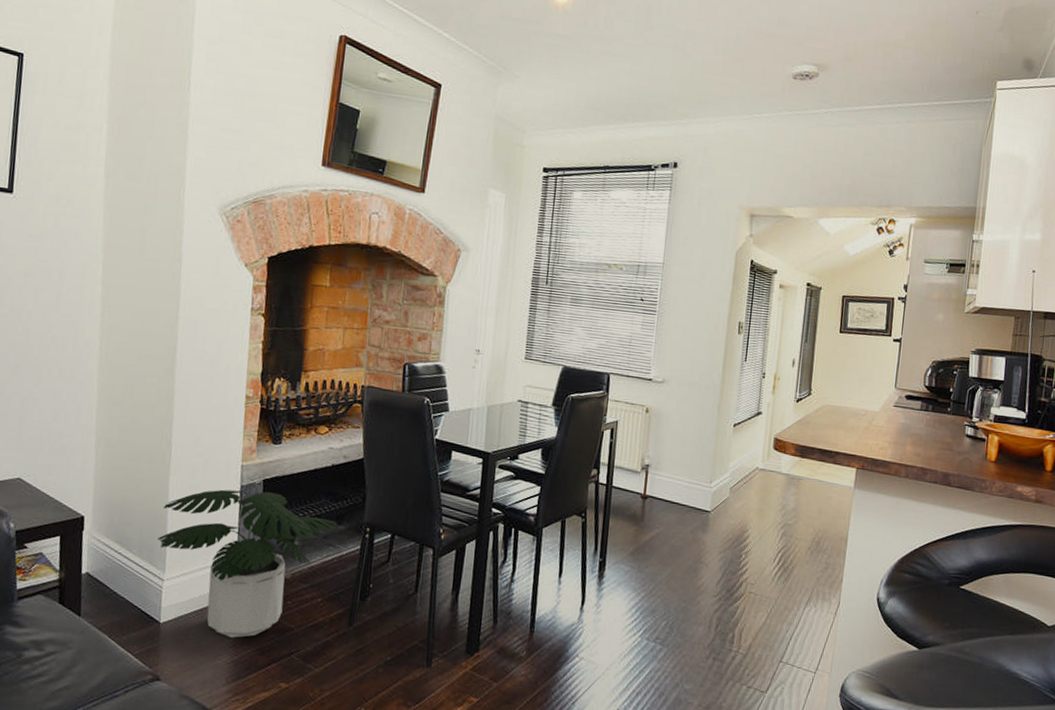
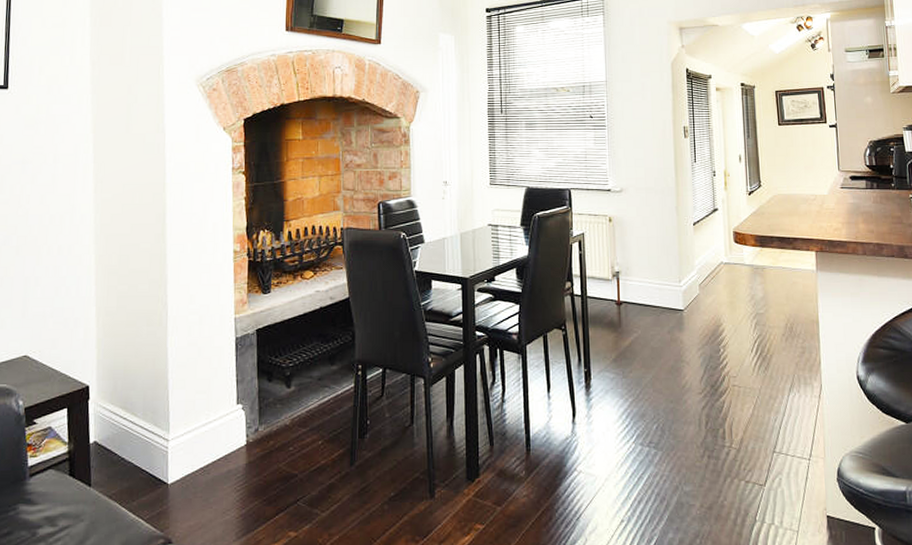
potted plant: present [157,489,338,638] -> none [160,341,331,491]

